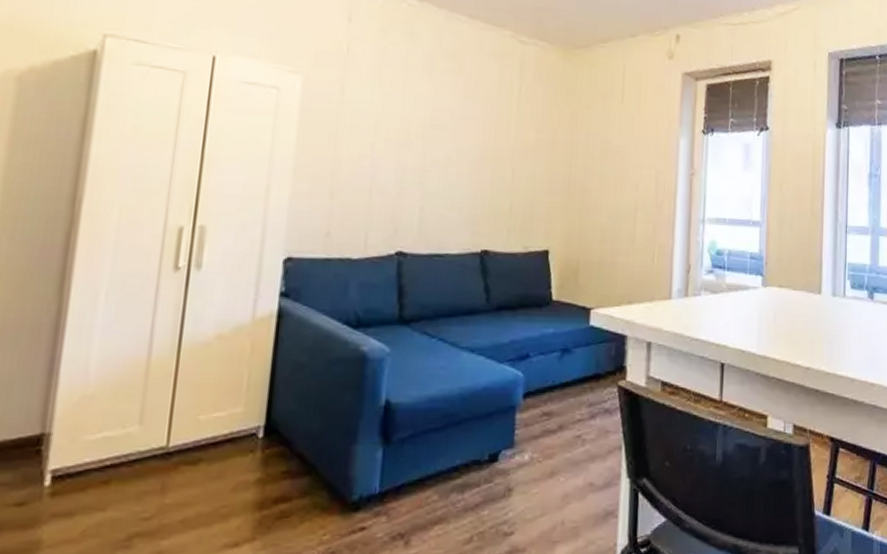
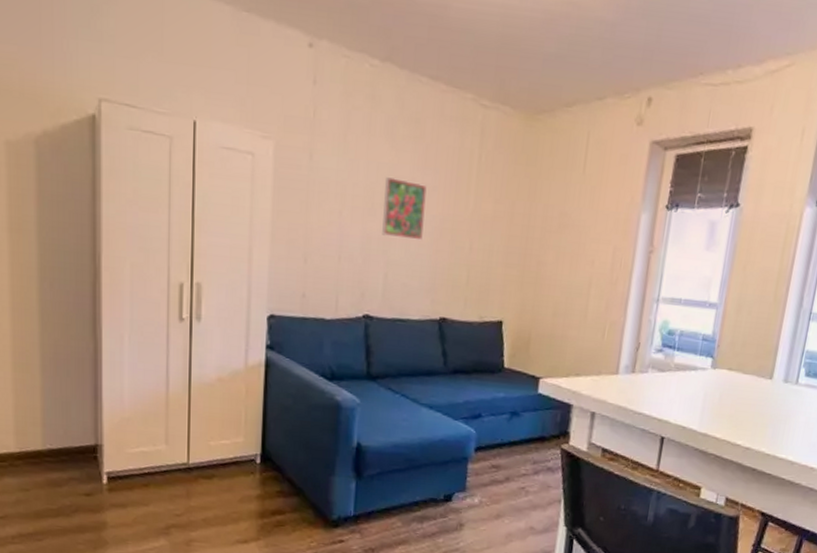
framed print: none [418,109,466,171] -> present [382,177,427,241]

